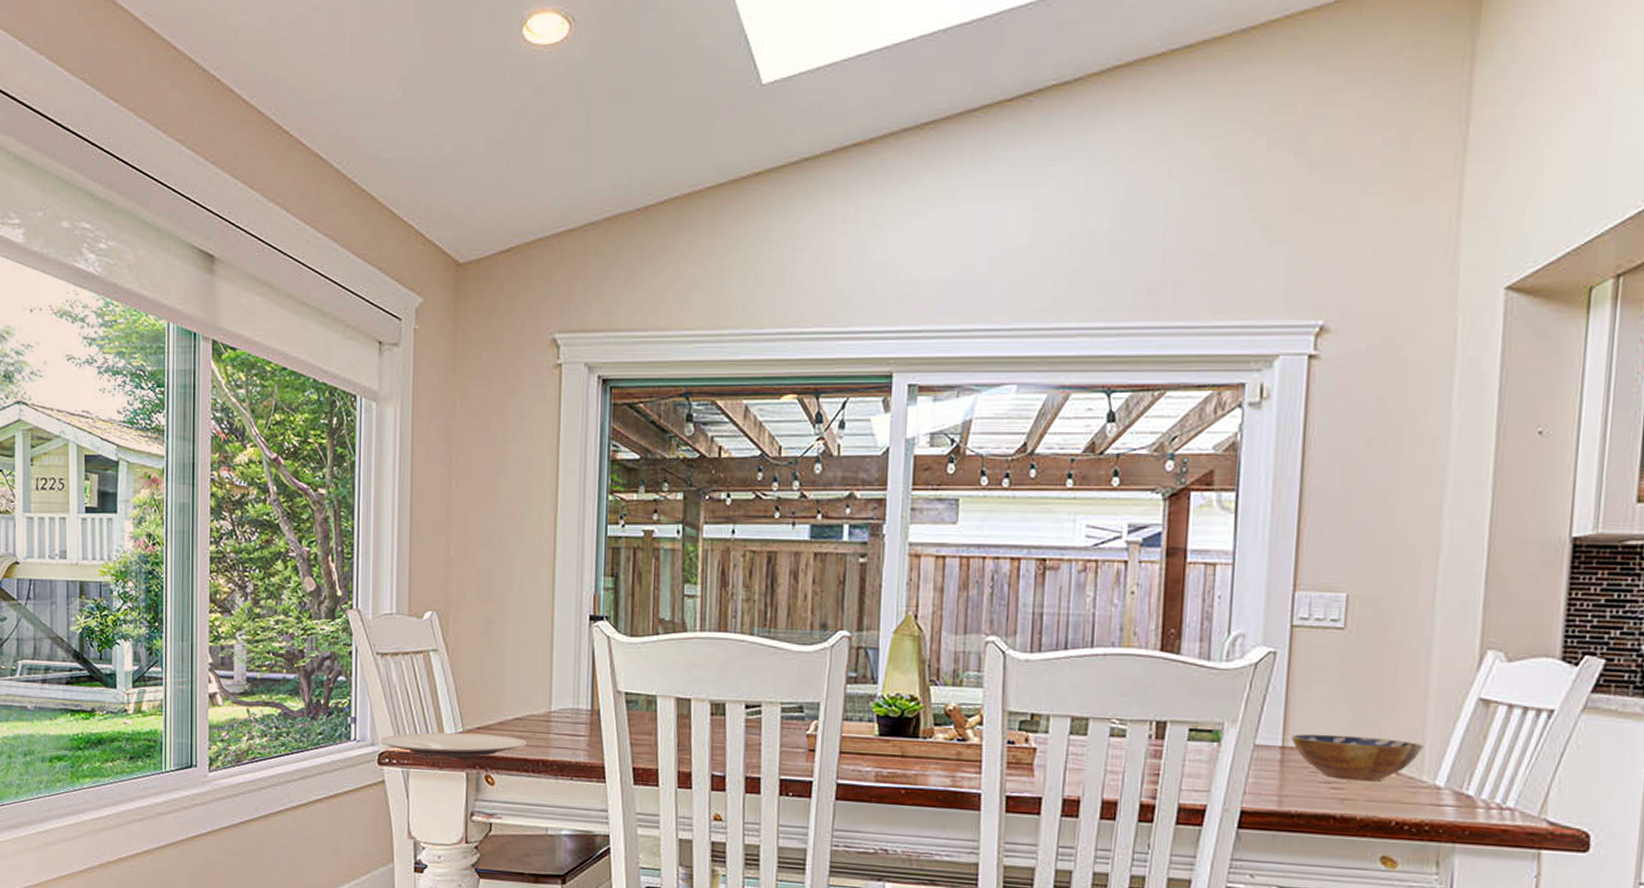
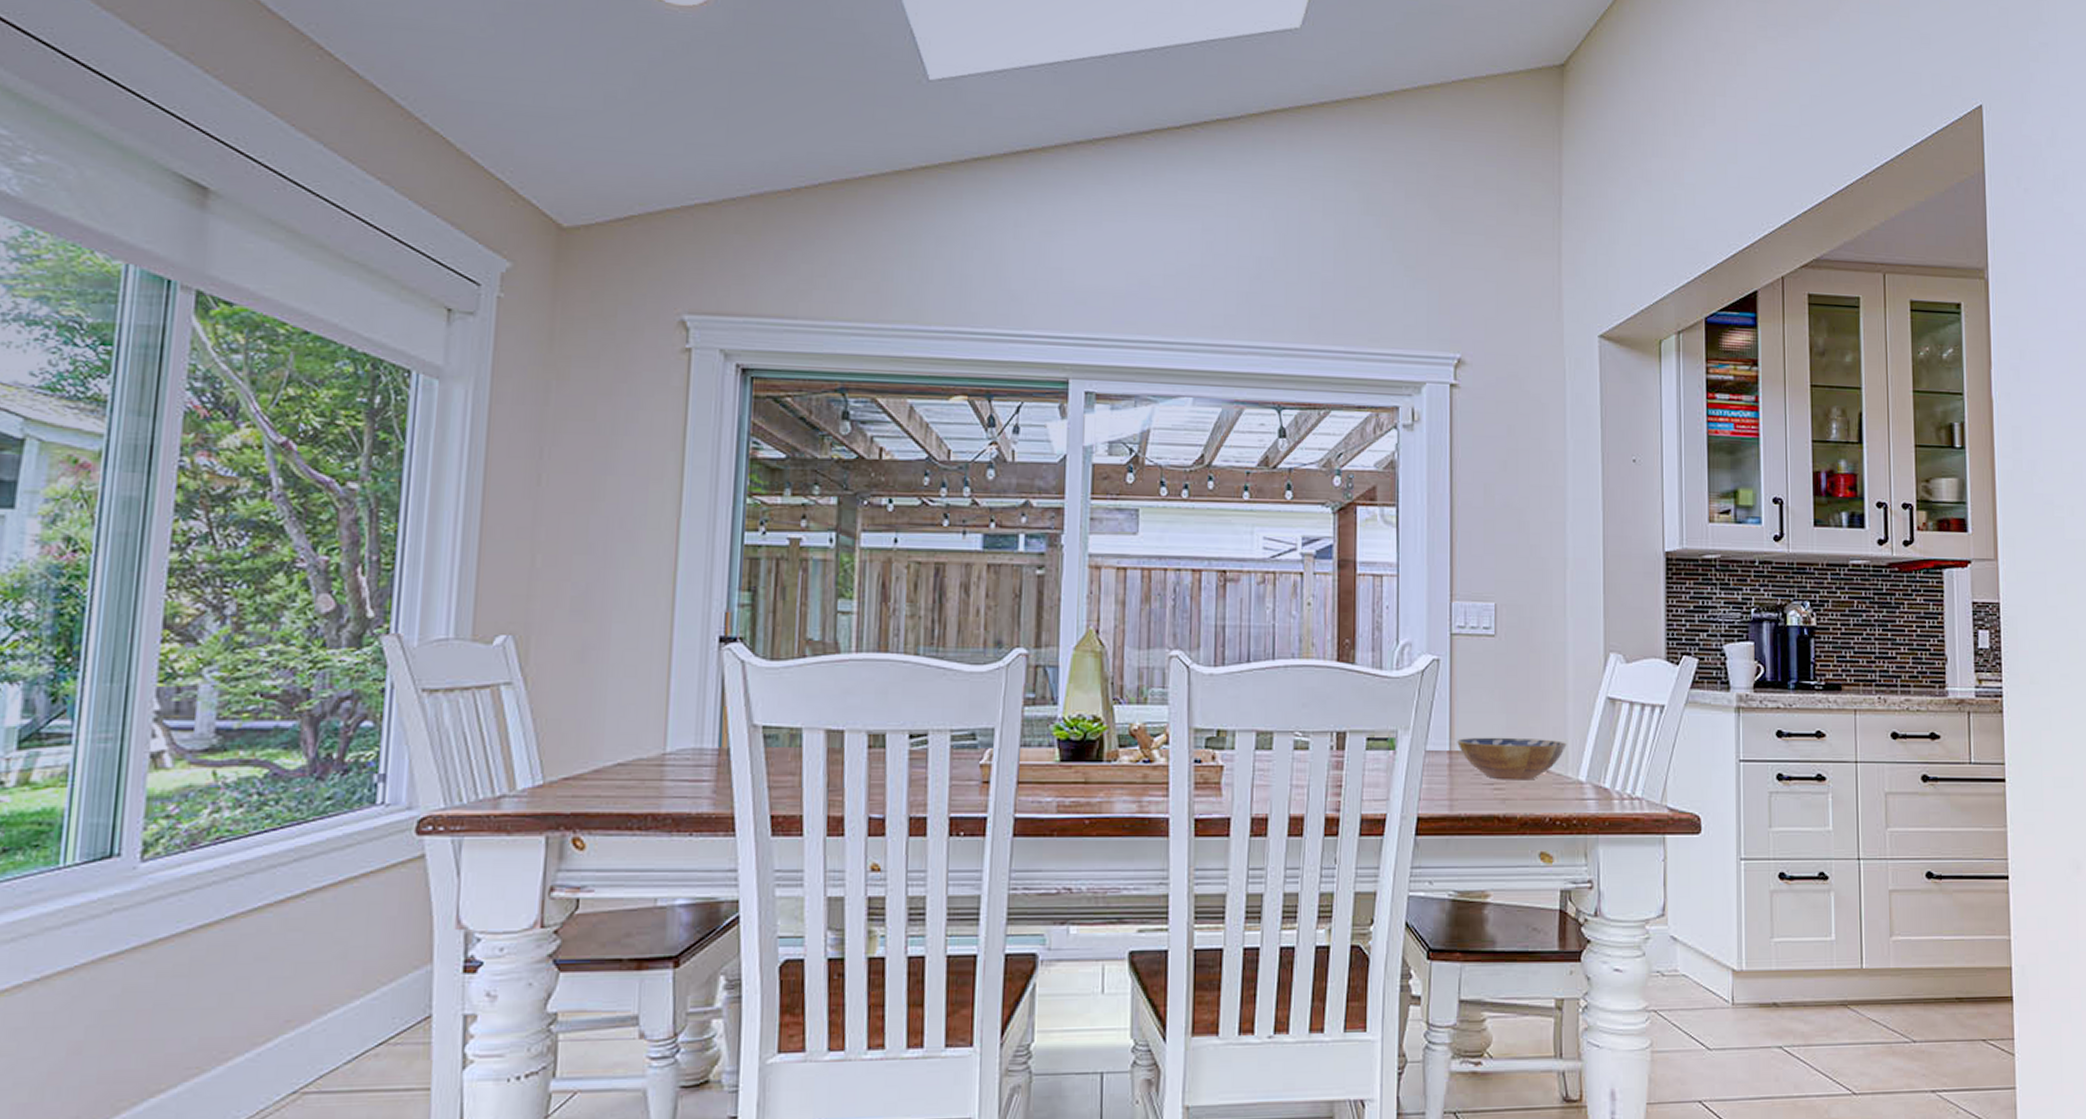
plate: present [379,732,527,758] -> none [419,786,632,818]

